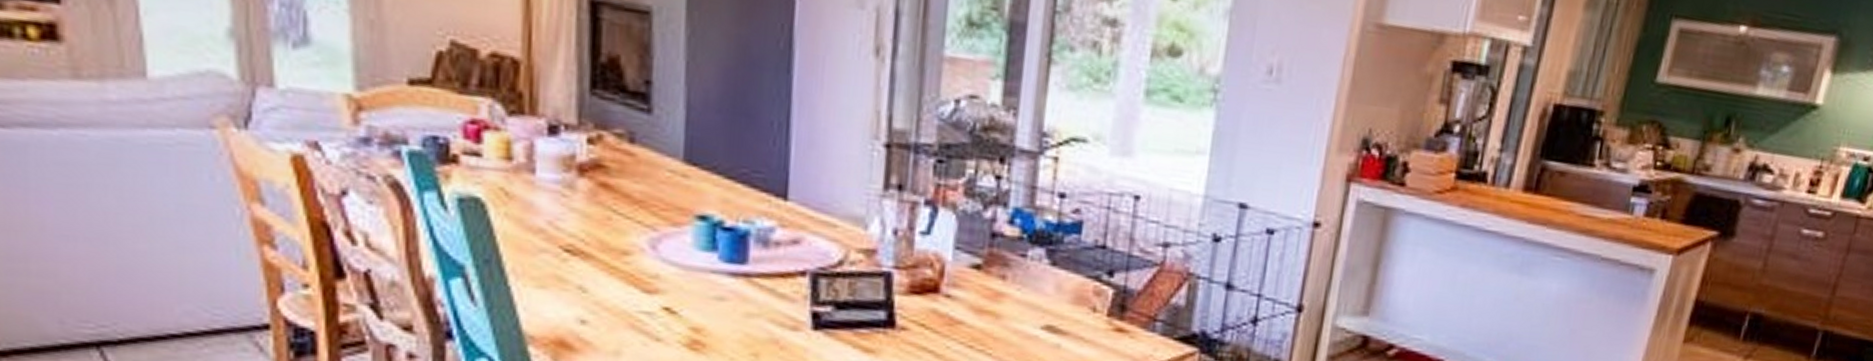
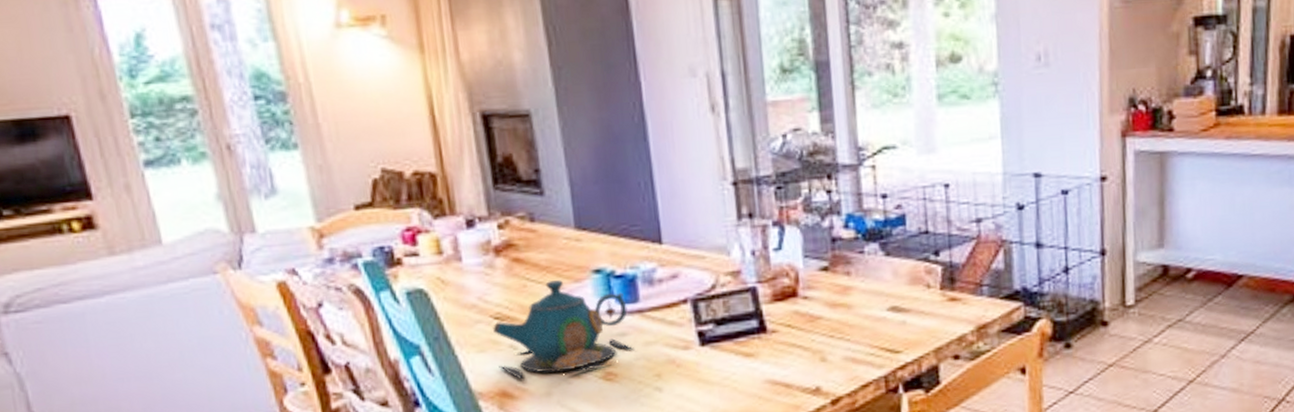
teapot: none [560,217,732,335] -> present [493,280,634,379]

